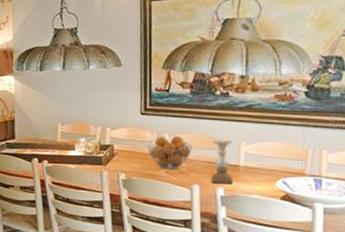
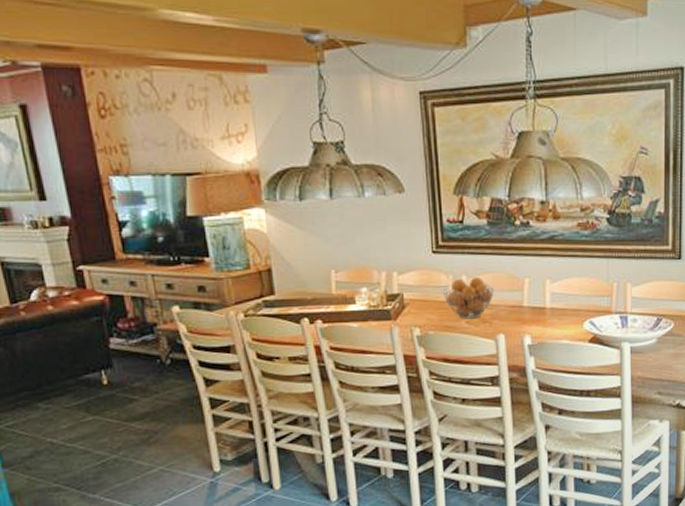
candle holder: present [211,140,233,184] -> none [516,279,540,331]

